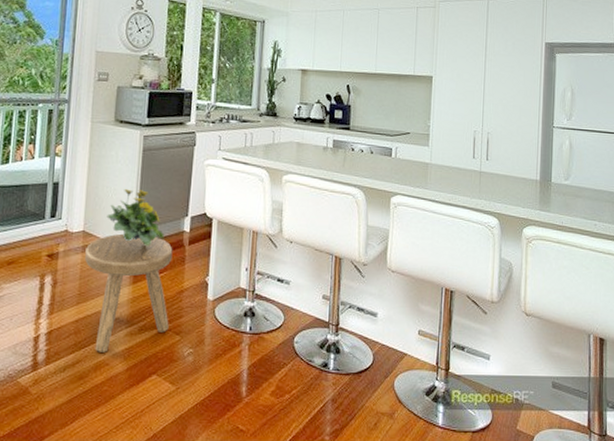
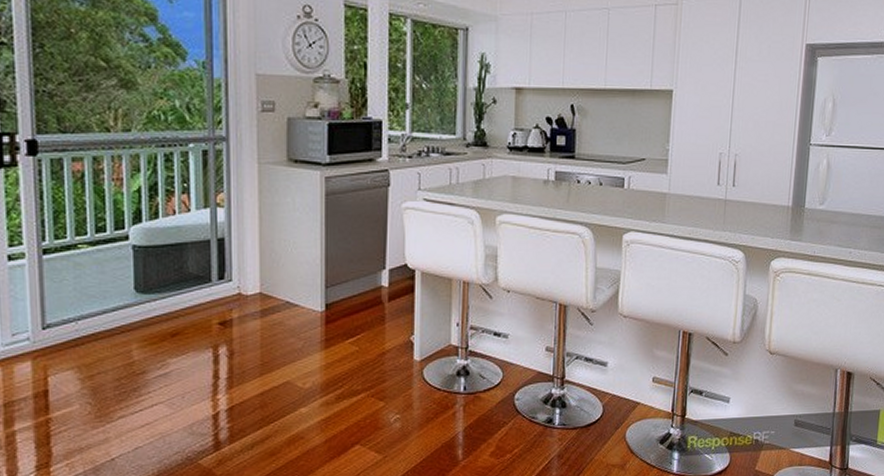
stool: present [85,233,173,352] -> none [265,293,371,426]
flowering plant: present [107,189,165,247] -> none [287,242,359,307]

